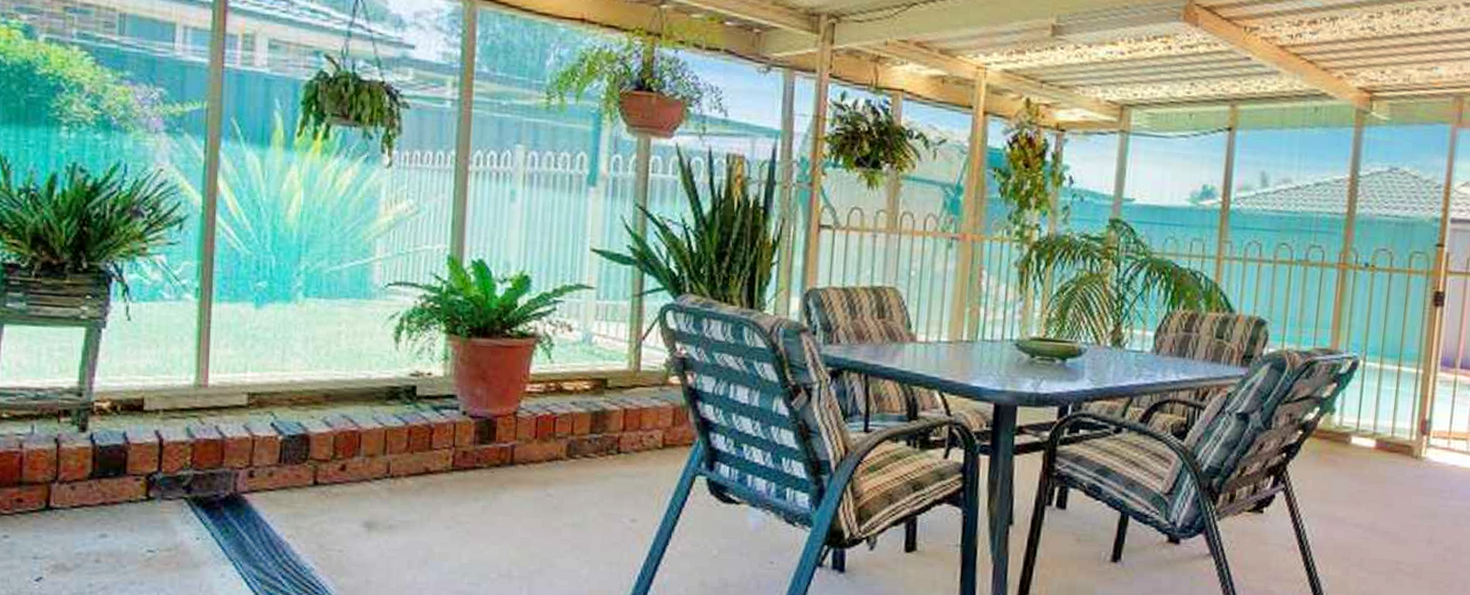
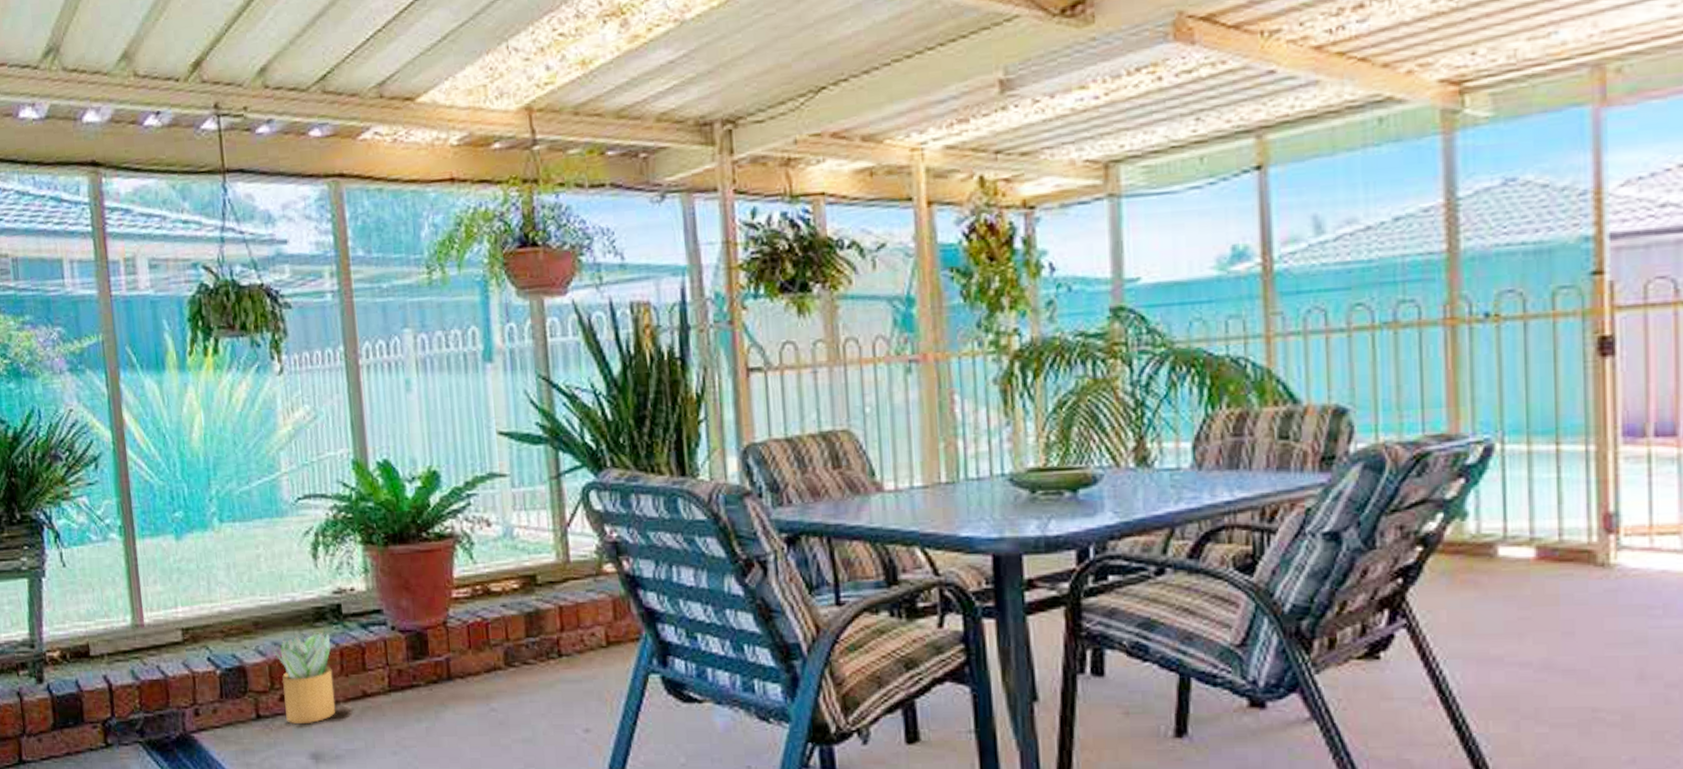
potted plant: none [339,410,400,494] -> present [271,632,336,725]

